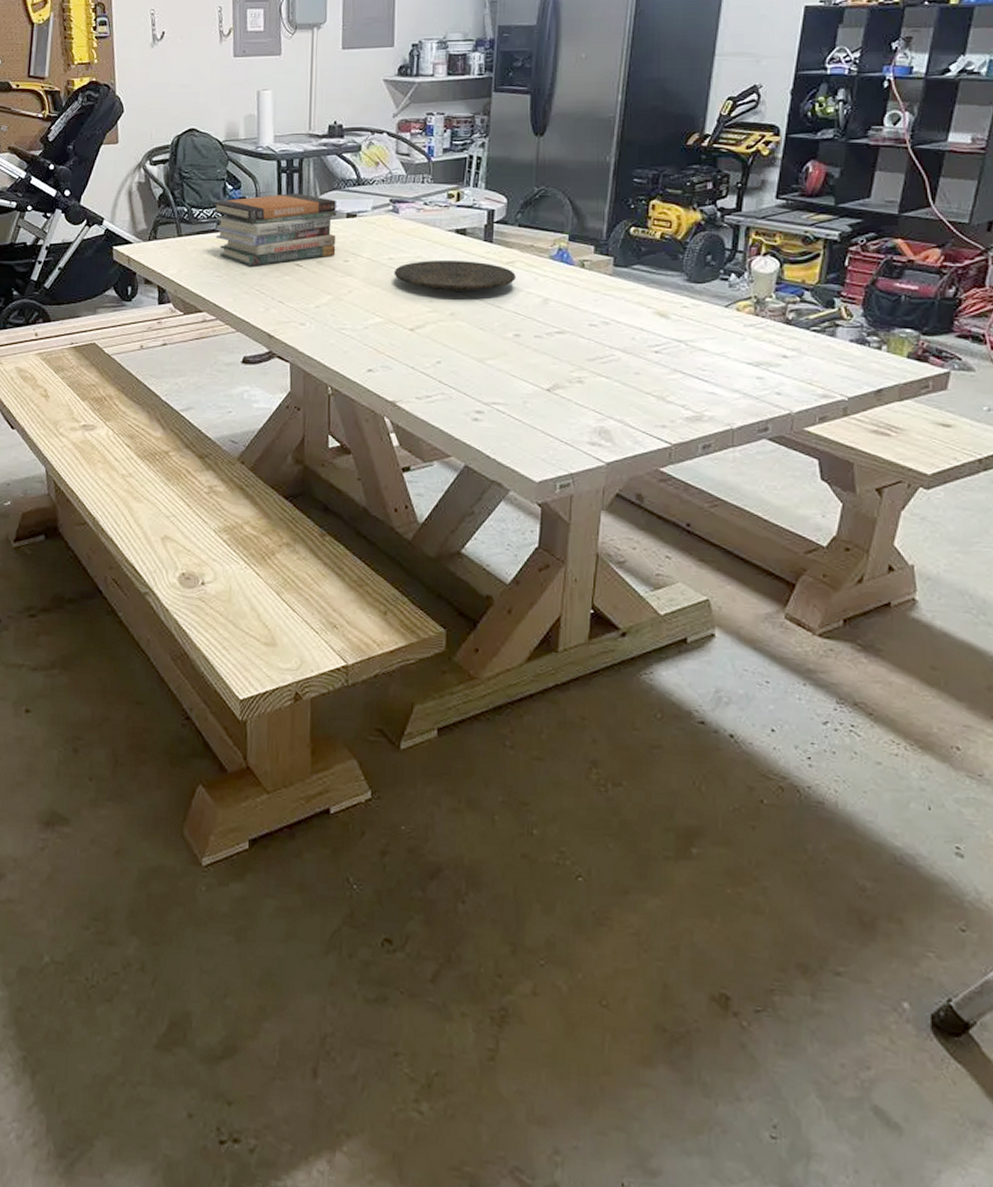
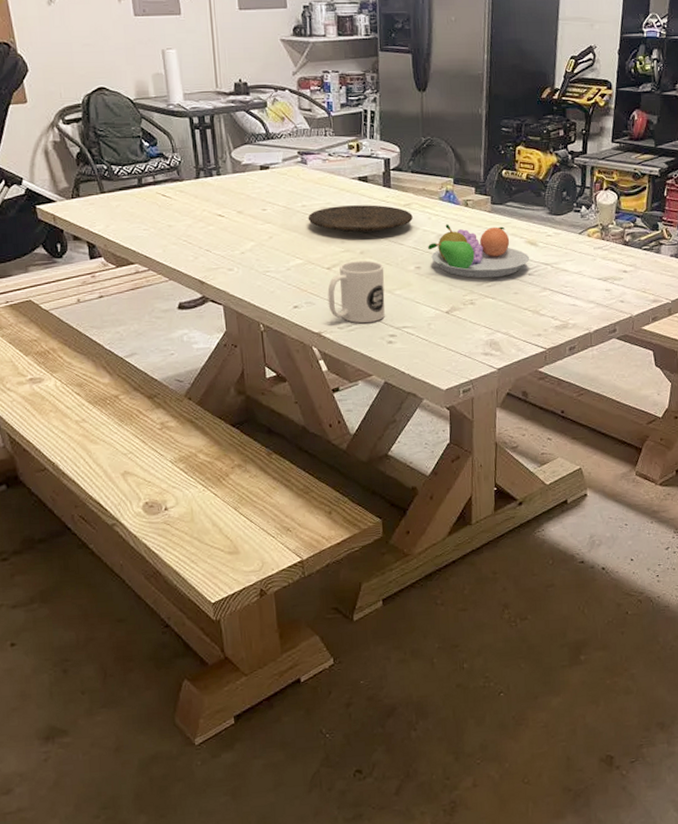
book stack: present [212,193,337,265] -> none [130,148,254,218]
mug: none [407,323,476,394] -> present [327,260,385,323]
fruit bowl: none [531,287,658,353] -> present [428,224,530,278]

